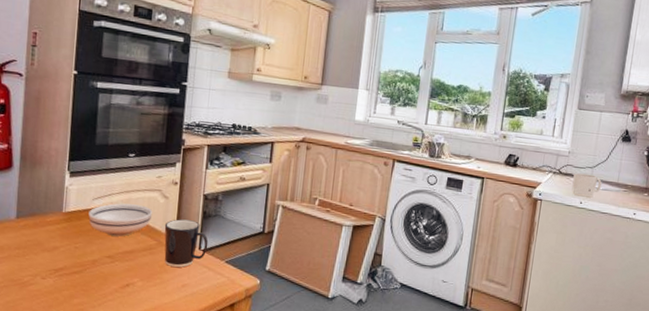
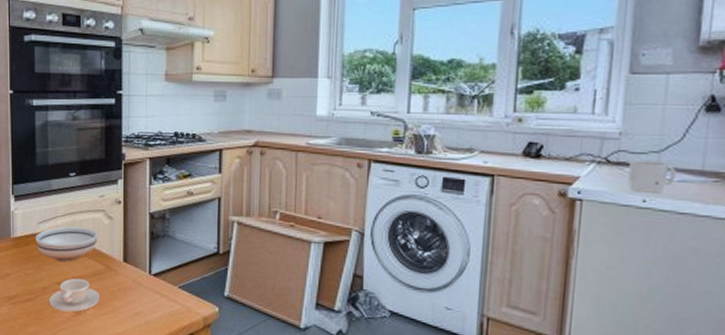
teacup: none [96,252,150,284] -> present [48,278,101,312]
mug: present [164,219,209,268] -> none [111,241,159,295]

